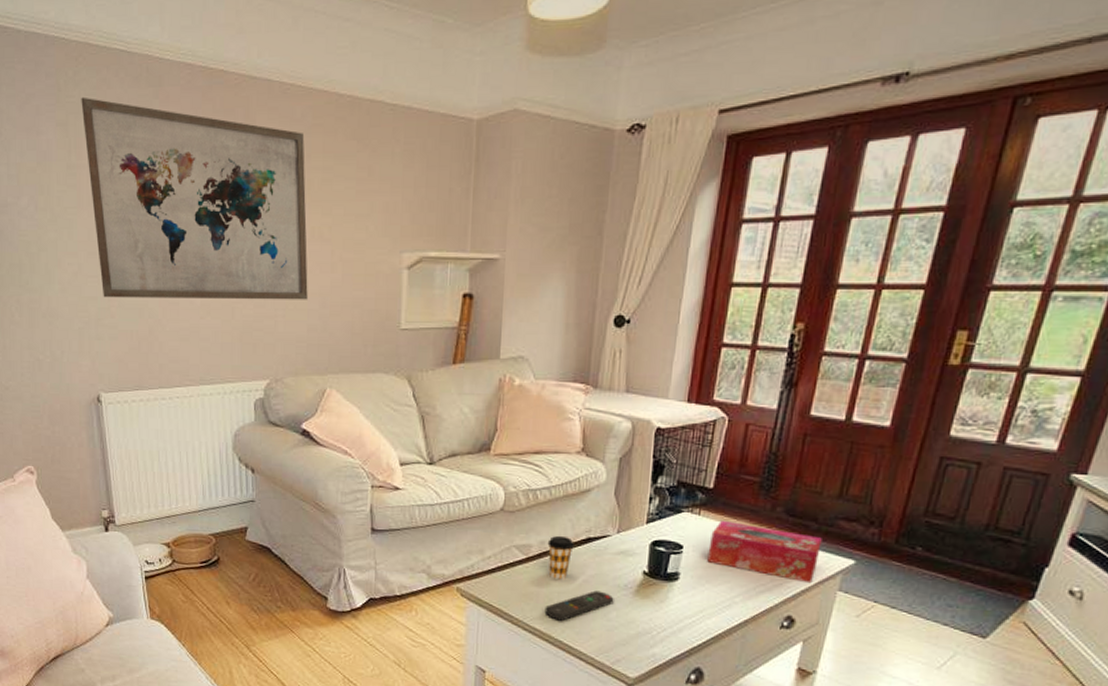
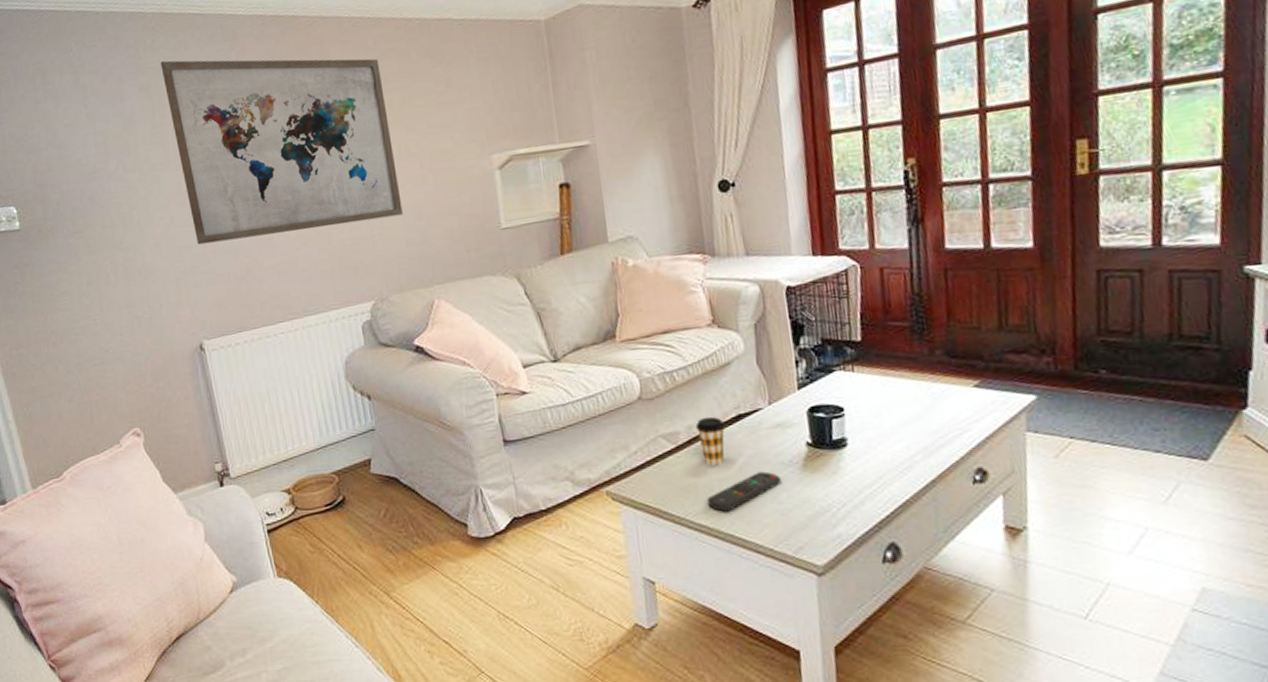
tissue box: present [707,520,822,584] -> none [871,373,996,429]

